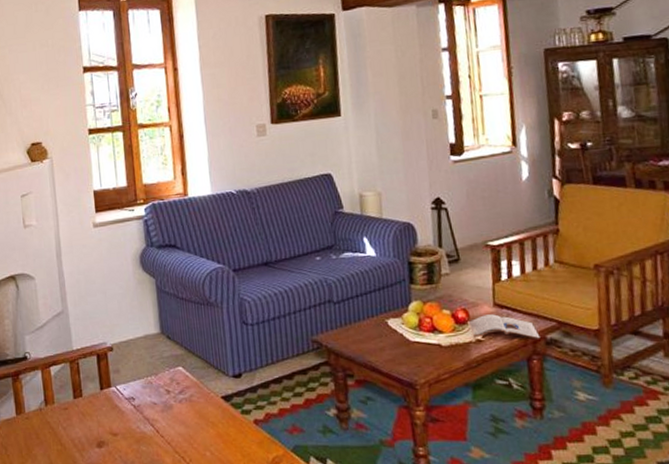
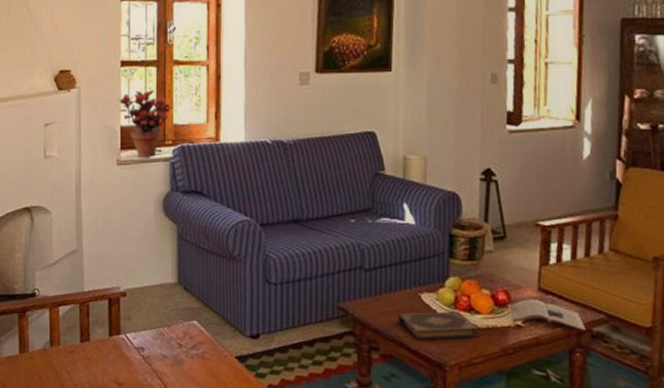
potted plant: none [89,154,143,219] -> present [118,90,175,158]
book: none [367,333,444,364] -> present [397,311,480,341]

